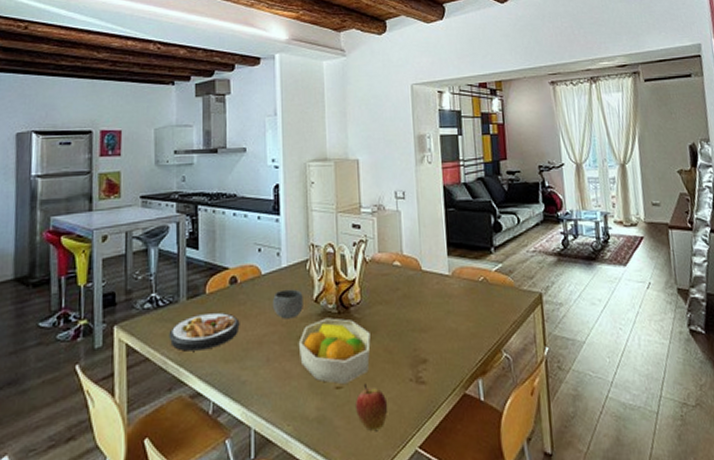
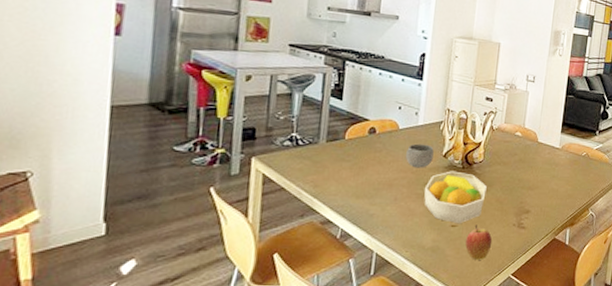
plate: present [168,312,240,351] -> none [305,155,374,186]

